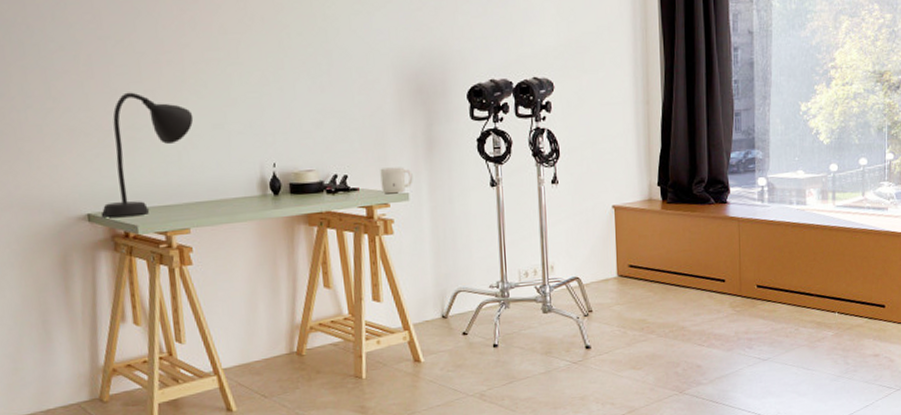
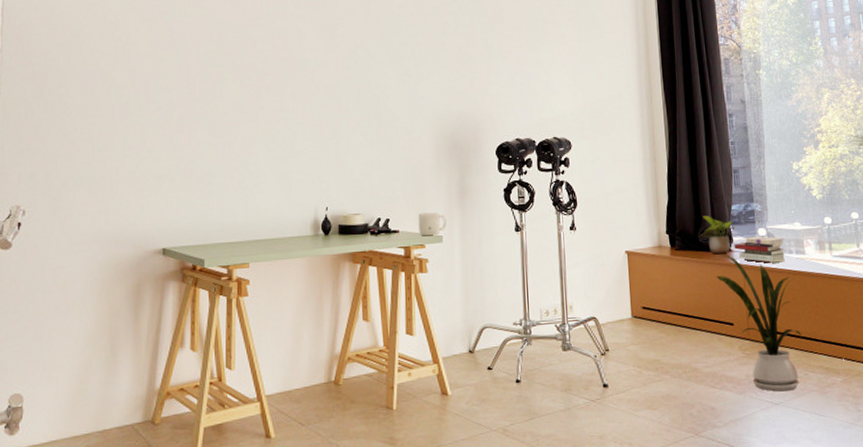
desk lamp: present [101,92,194,217] -> none [174,145,262,252]
potted plant: none [693,165,732,207] -> present [699,216,735,255]
house plant: none [709,208,795,347] -> present [716,255,802,392]
books: none [730,186,784,216] -> present [734,236,785,264]

